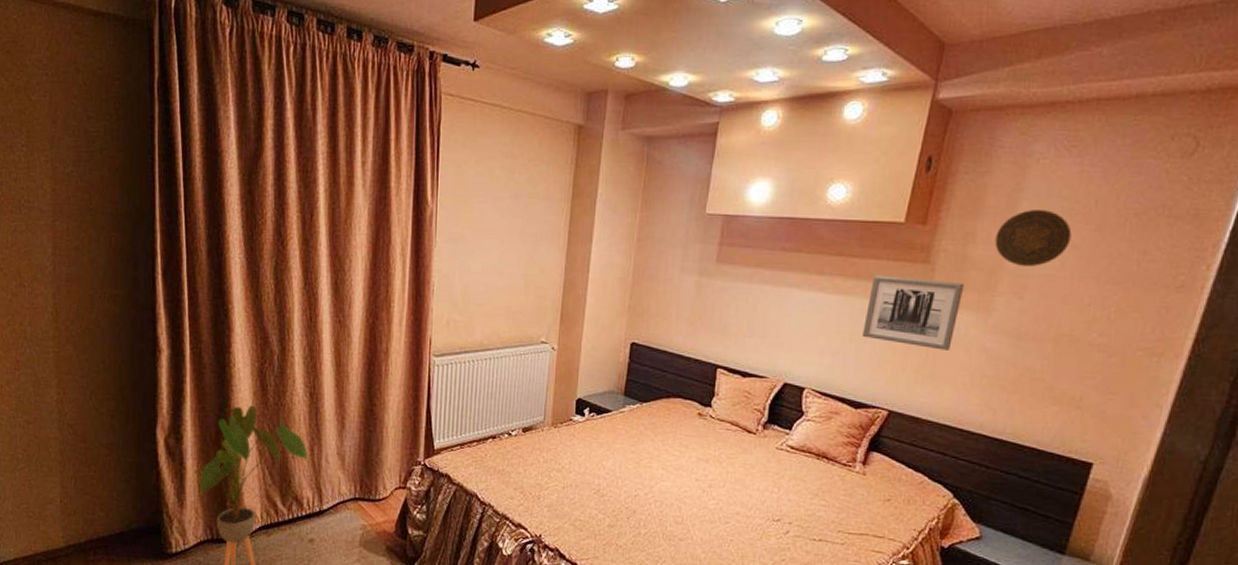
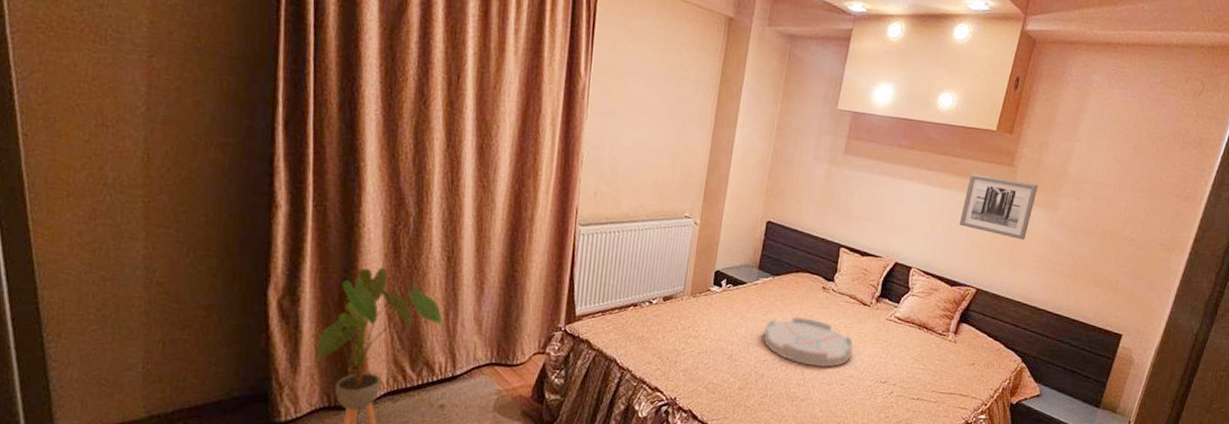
serving tray: none [633,446,738,504] -> present [763,316,854,368]
decorative plate: present [994,210,1072,266] -> none [1062,128,1117,175]

